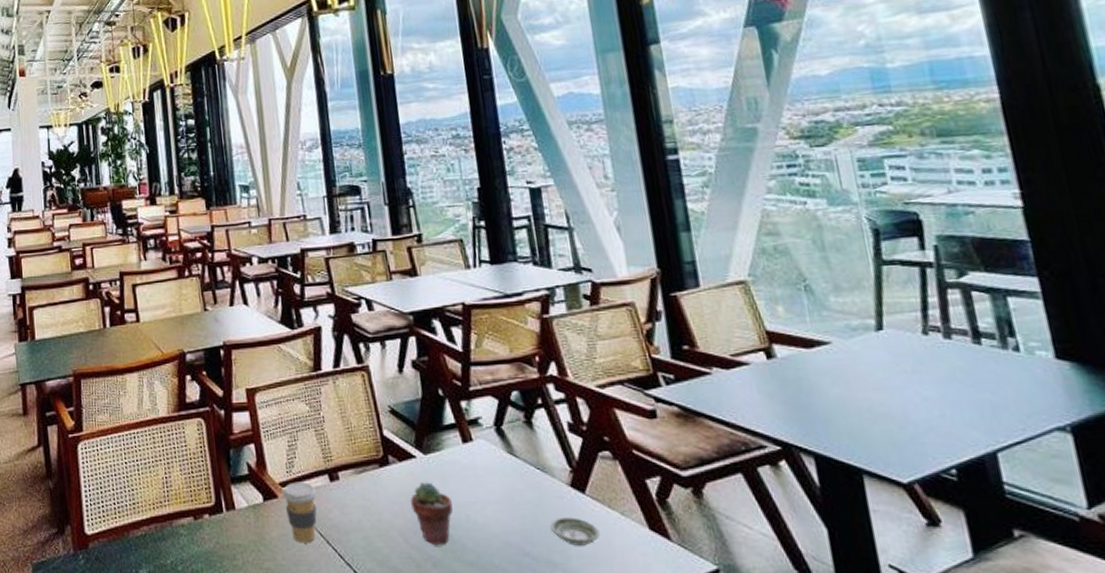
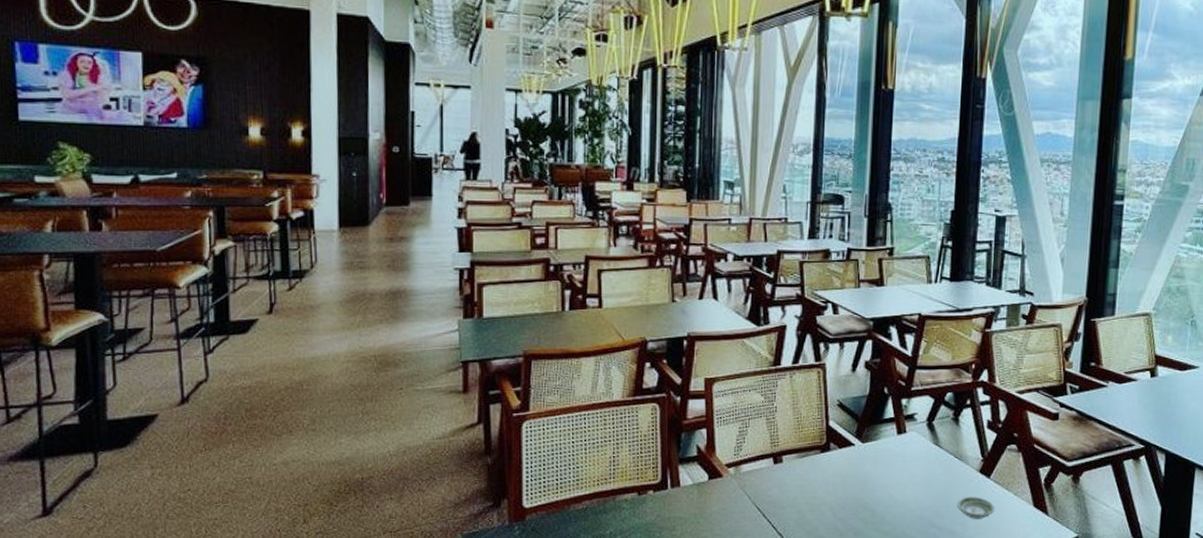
coffee cup: present [282,481,318,543] -> none [727,463,760,516]
potted succulent: present [410,482,453,546] -> none [844,466,879,519]

